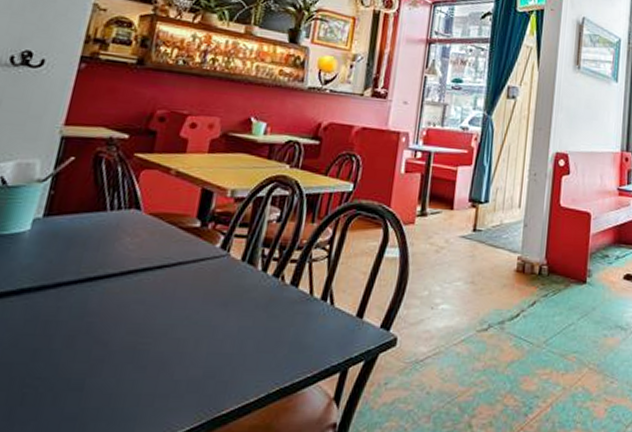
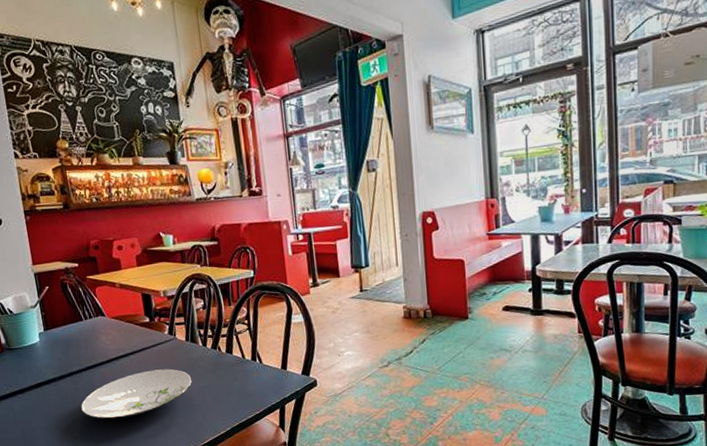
plate: none [52,295,234,361] -> present [81,369,192,419]

